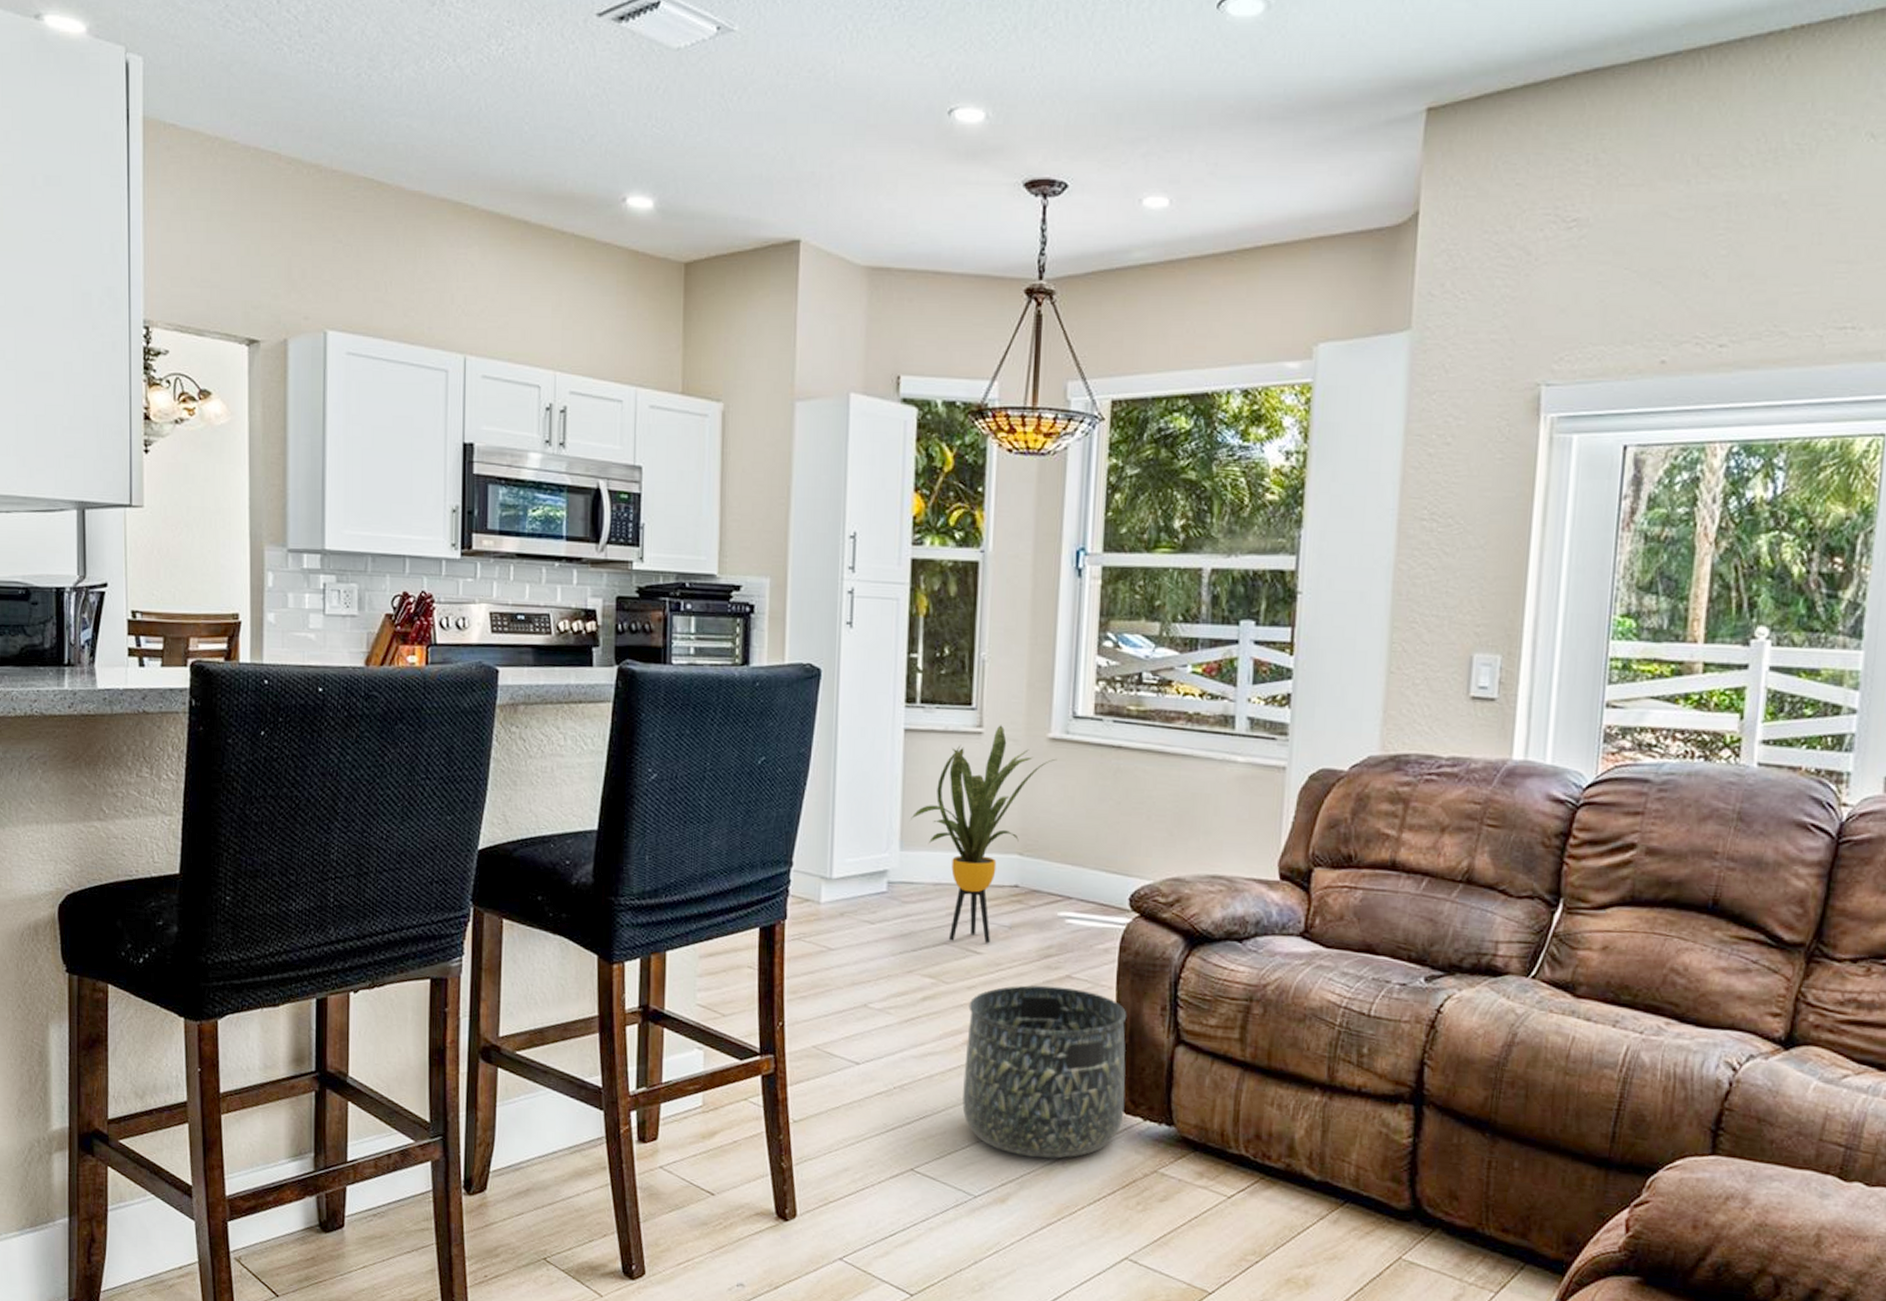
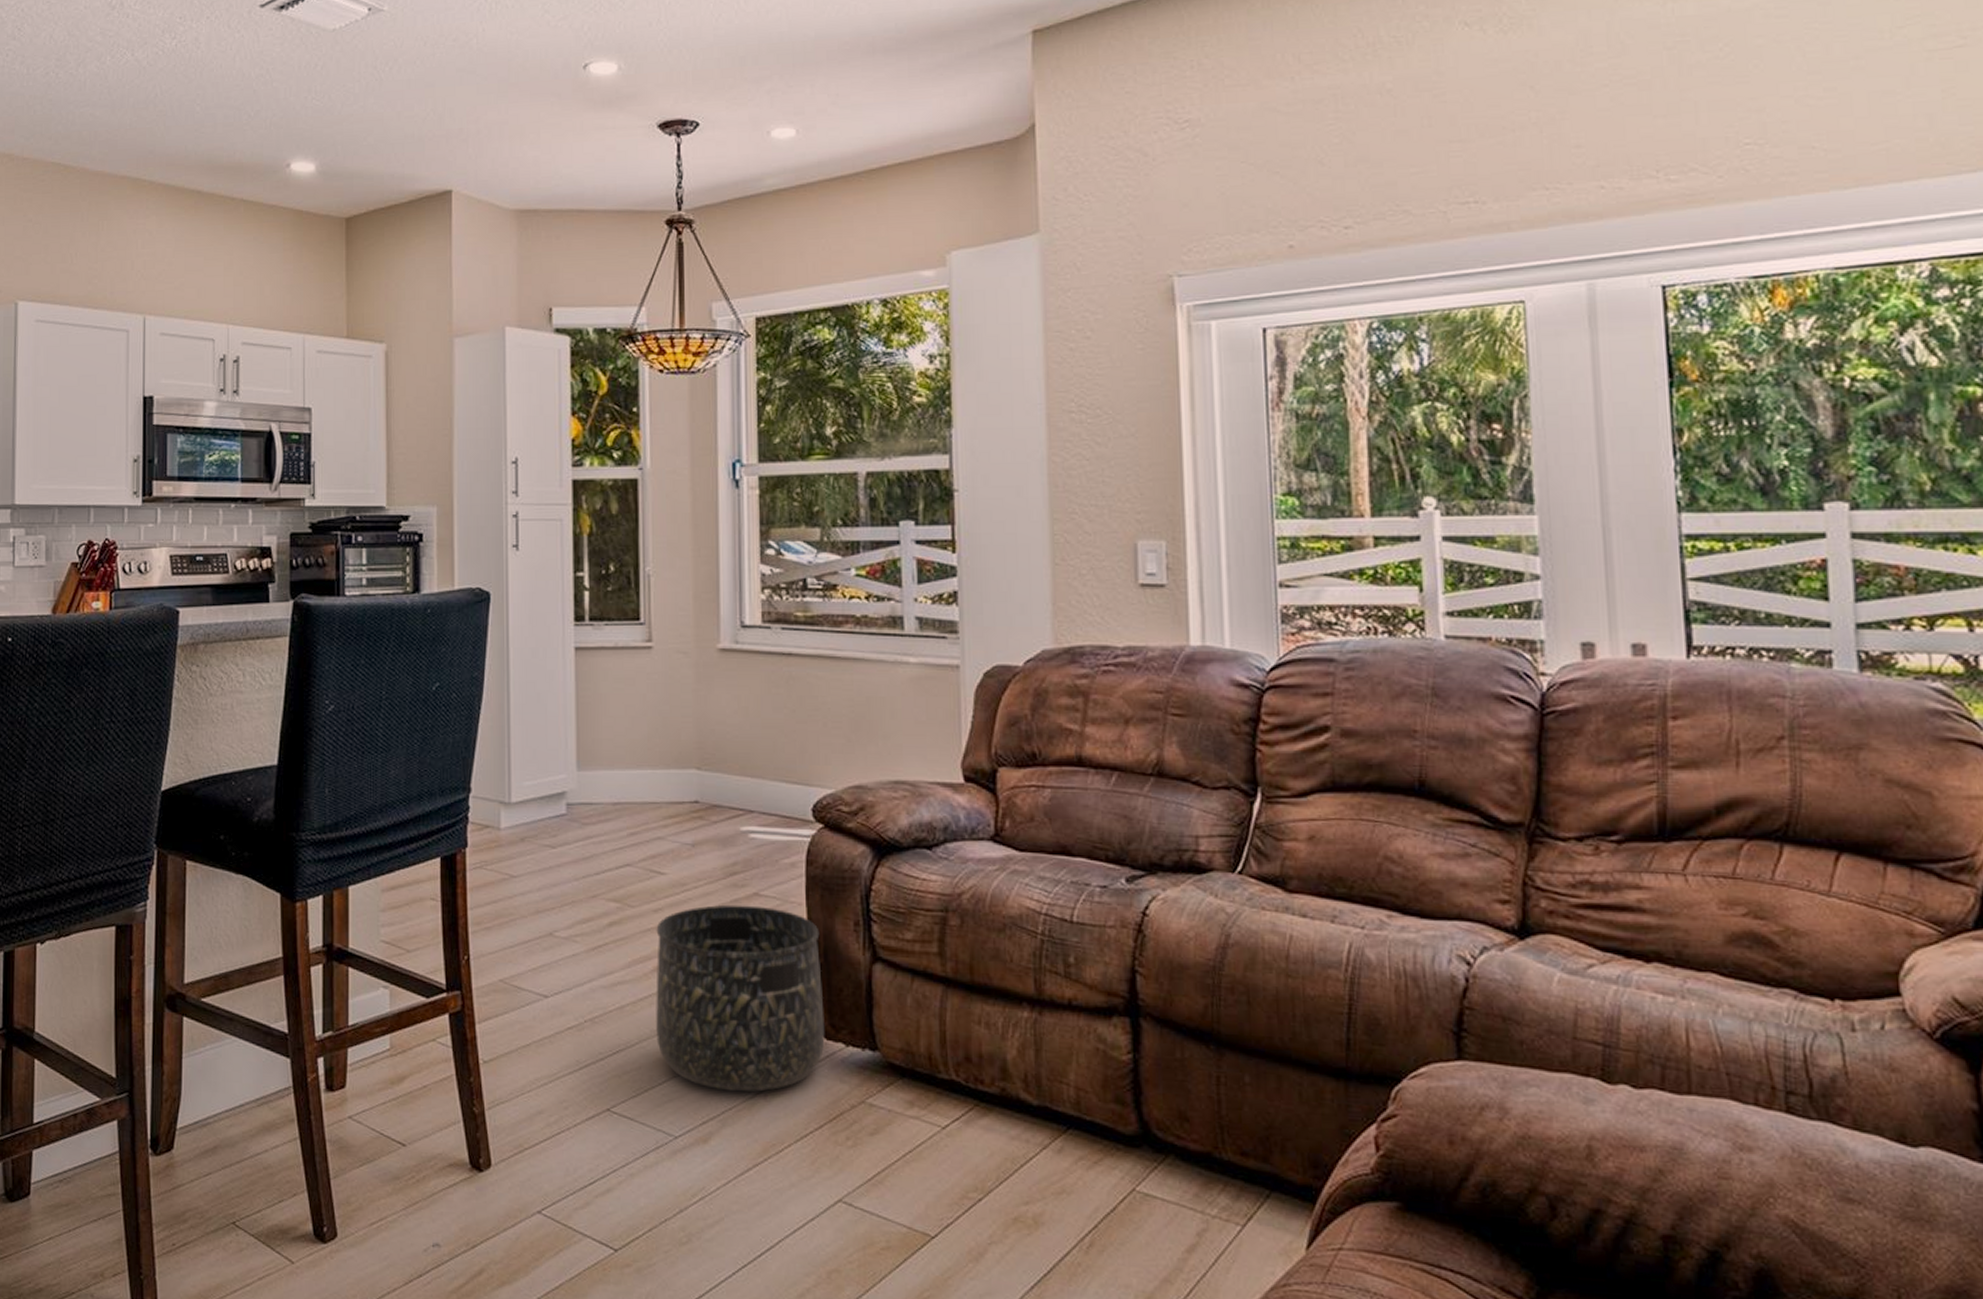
house plant: present [911,725,1057,944] -> none [586,638,728,863]

